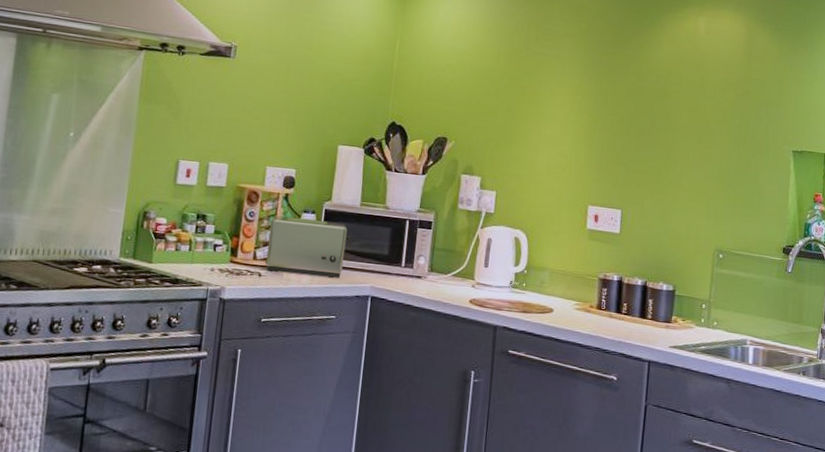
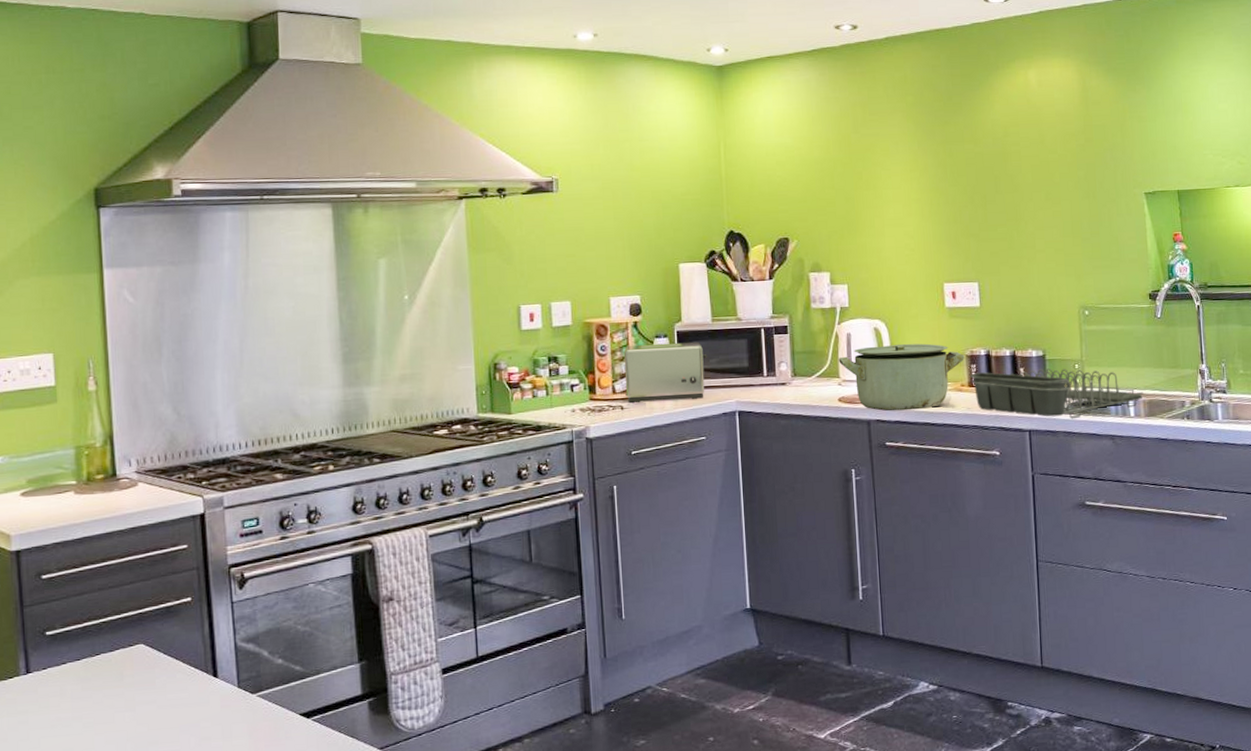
cooking pot: none [476,254,597,324] -> present [839,343,964,412]
dish rack: none [600,296,765,358] -> present [970,368,1144,420]

